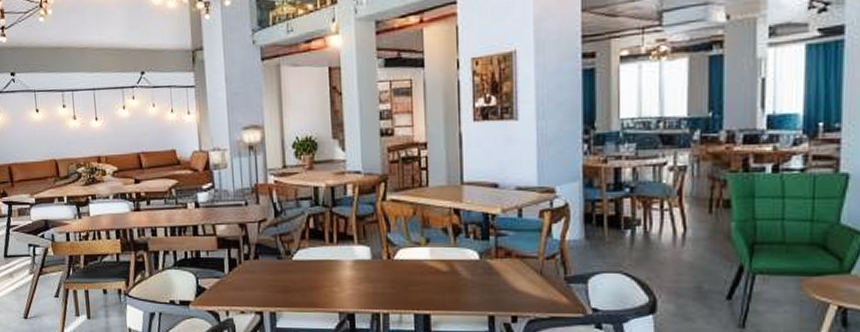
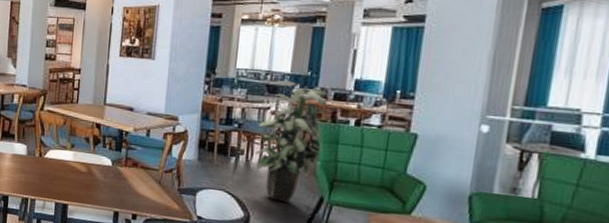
indoor plant: none [654,126,737,279] -> present [255,80,329,204]

